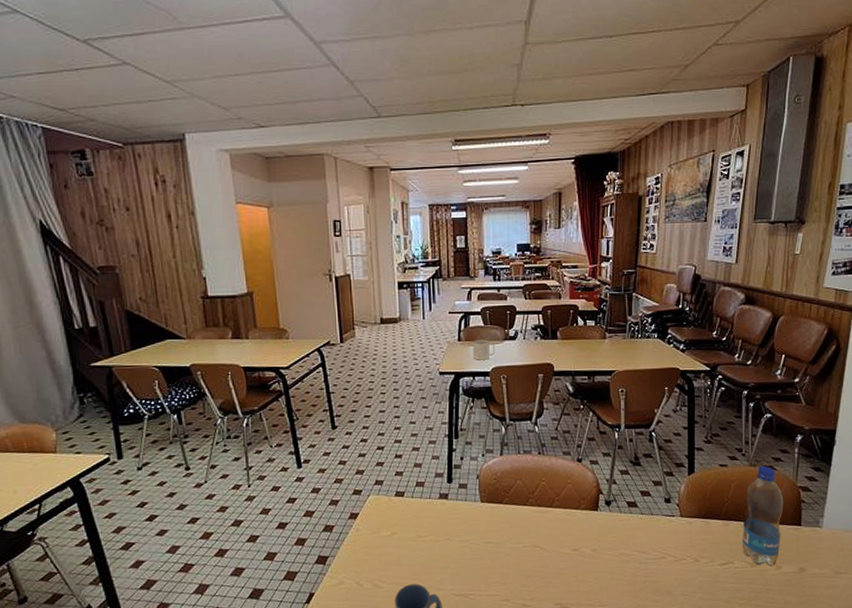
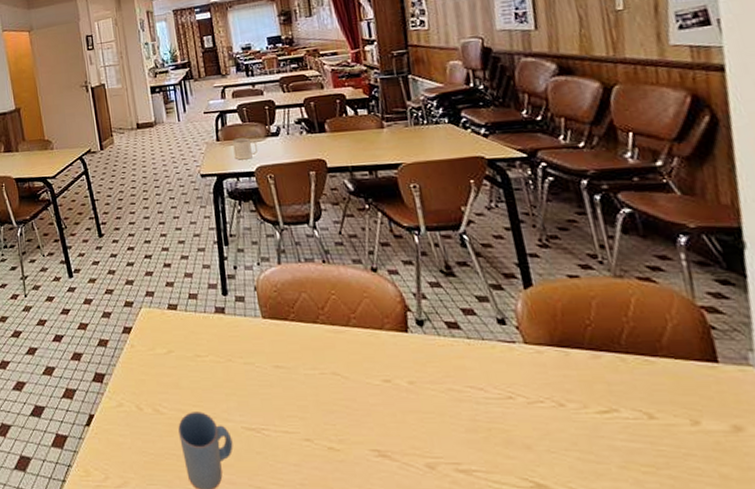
bottle: present [742,465,784,566] -> none [616,276,692,420]

